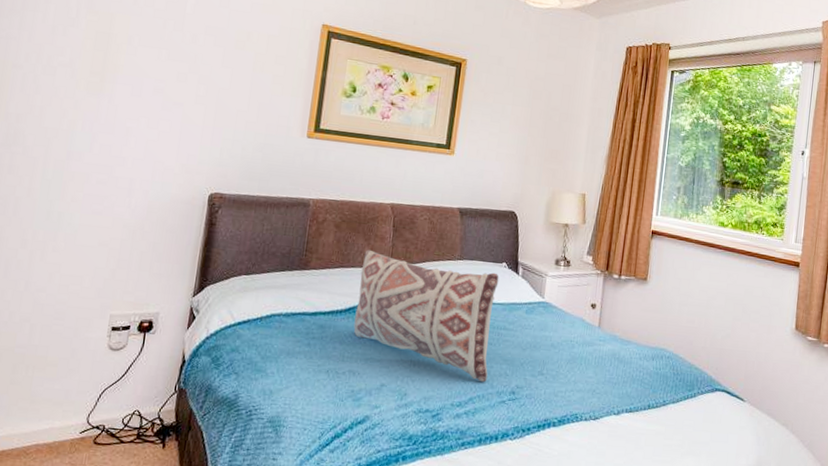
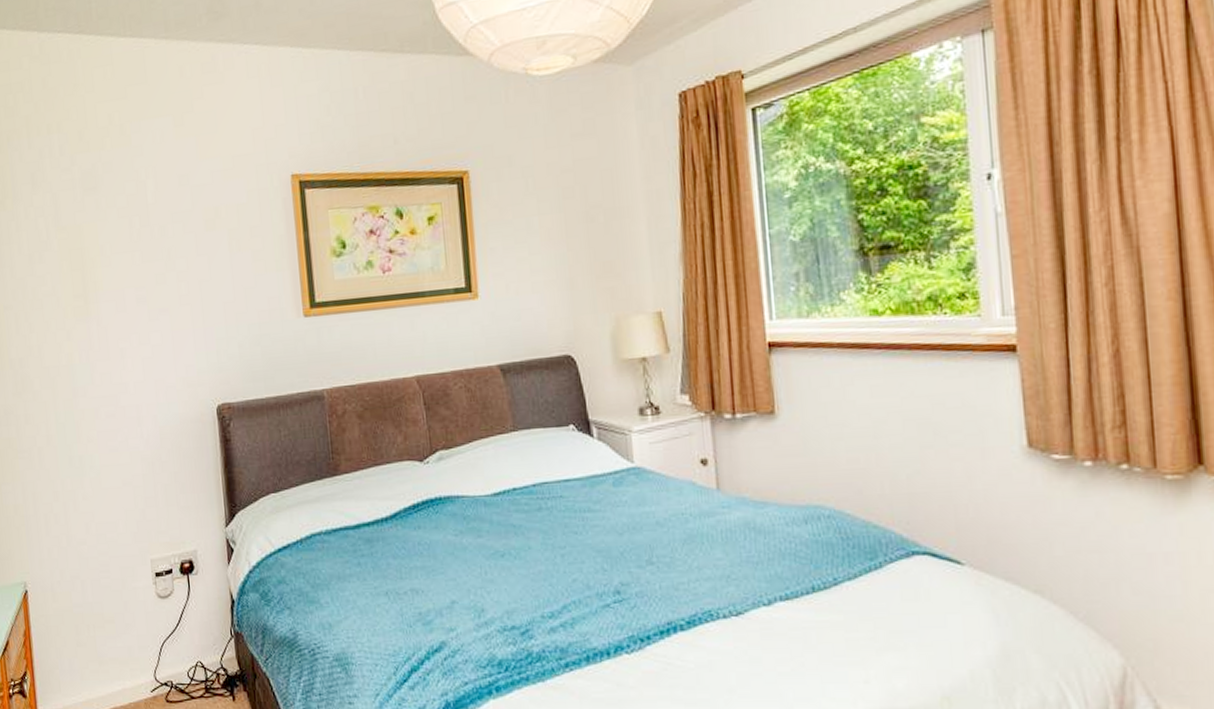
pillow: present [353,249,499,383] -> none [398,438,580,584]

